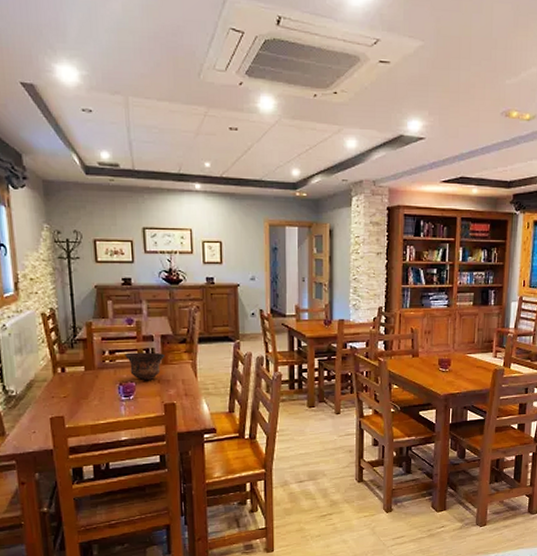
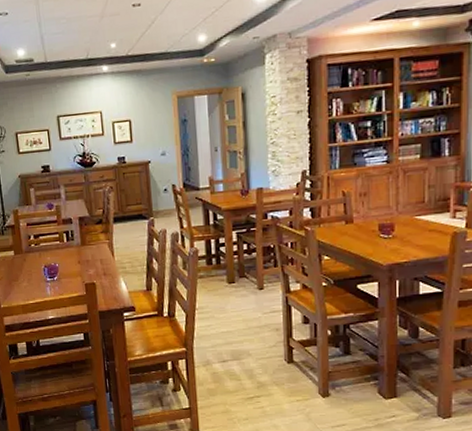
bowl: present [125,352,165,380] -> none [48,234,84,261]

